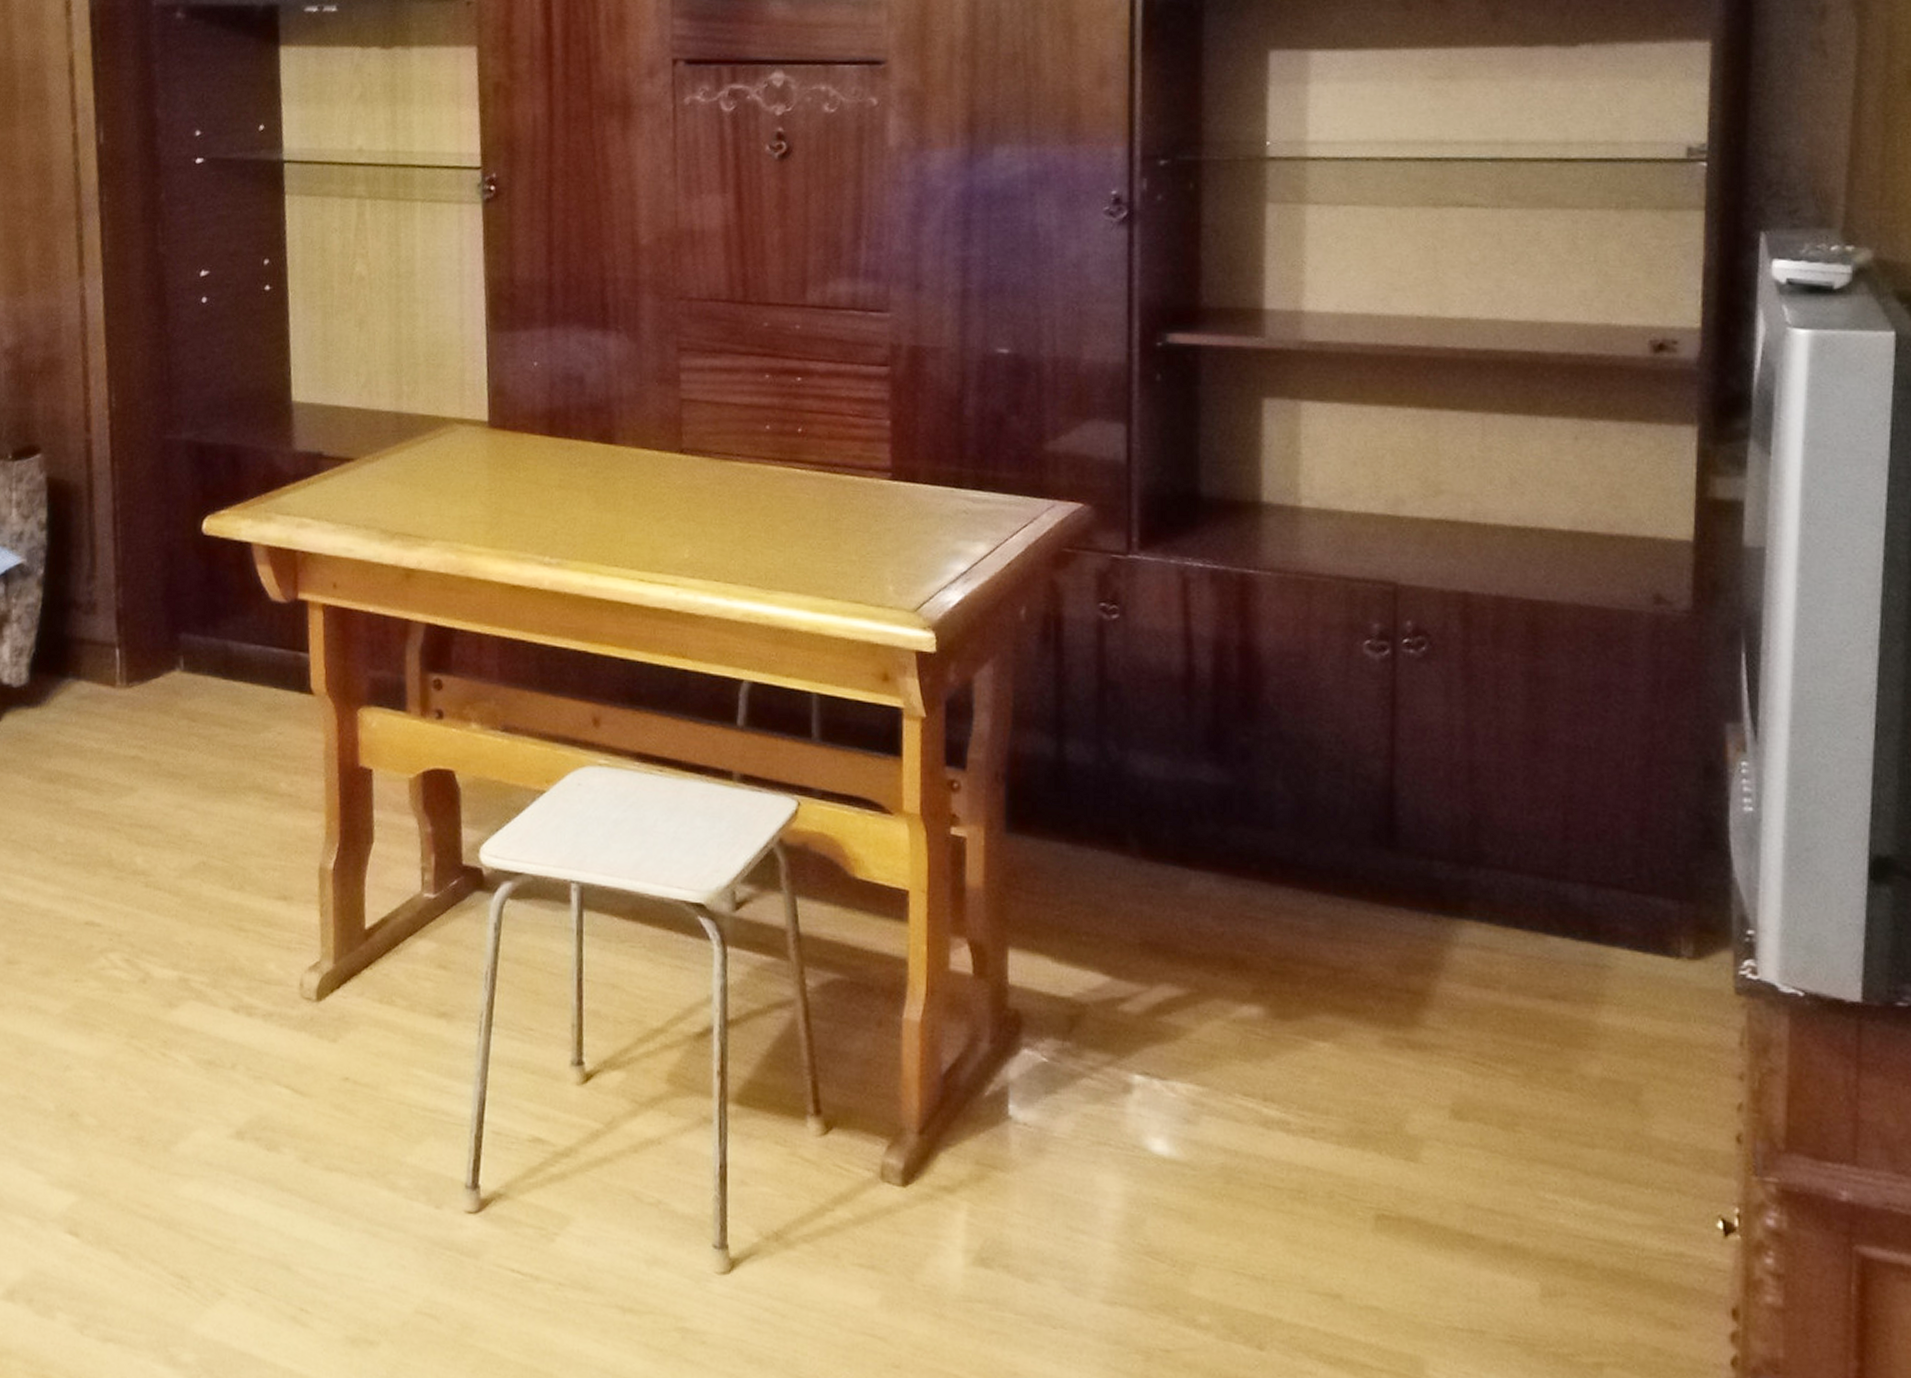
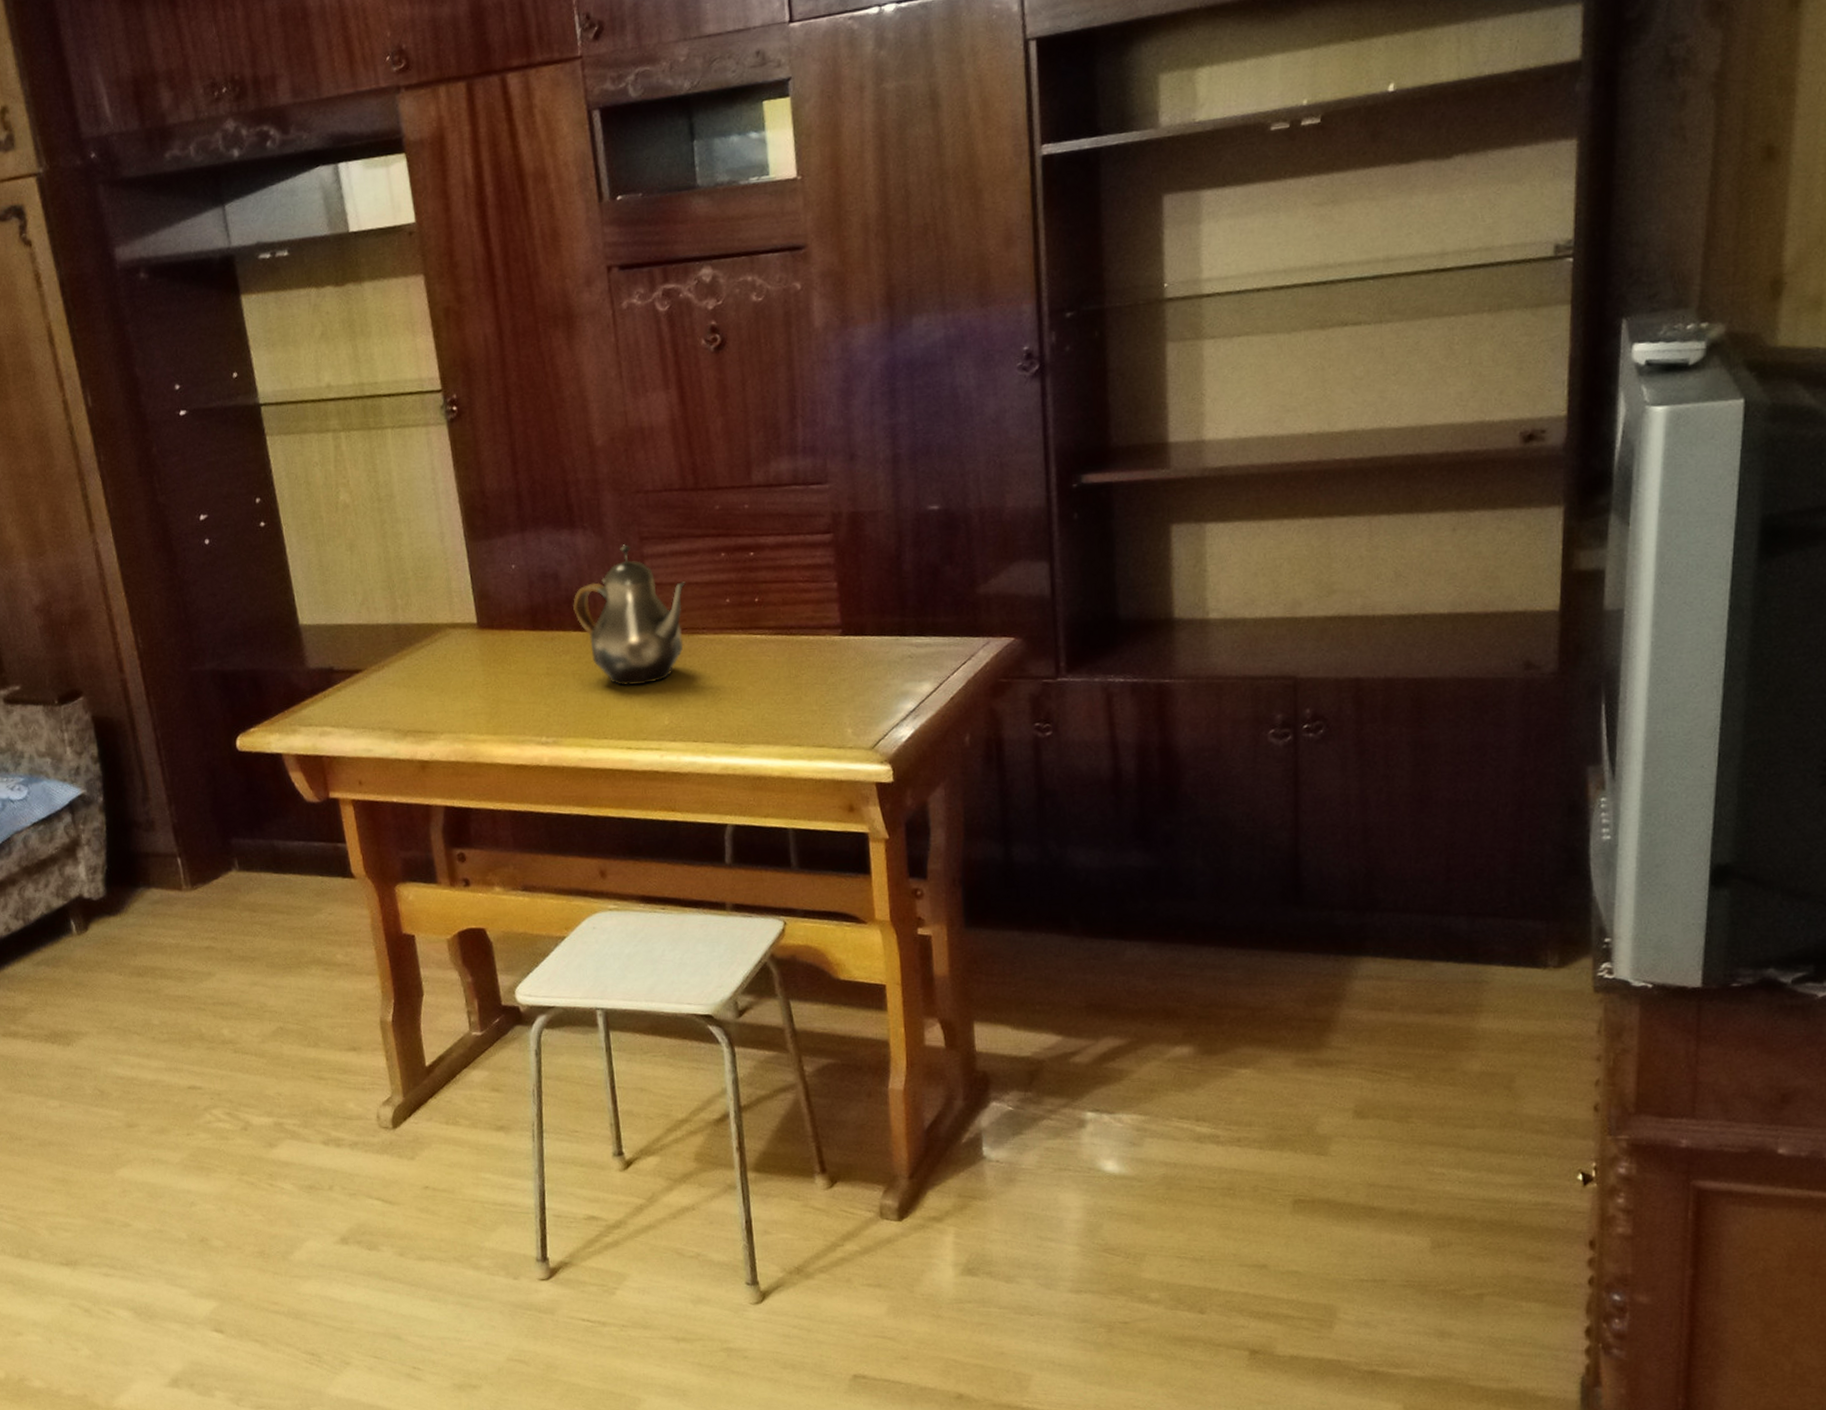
teapot: none [596,353,723,510] -> present [573,544,686,686]

